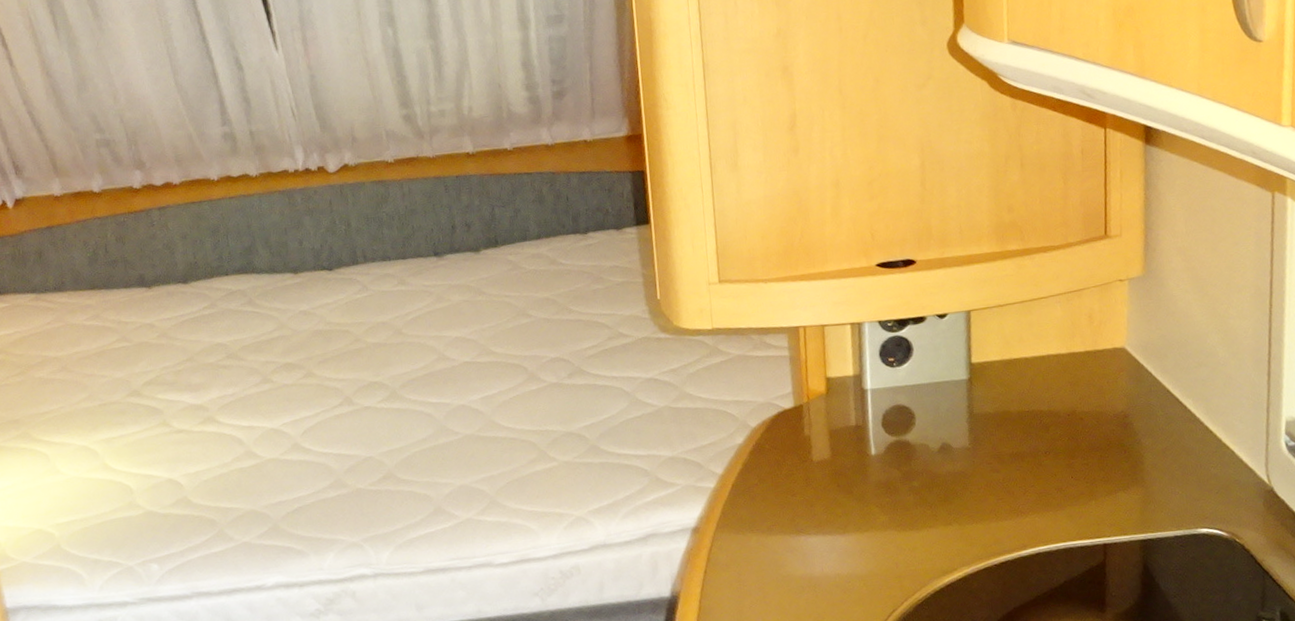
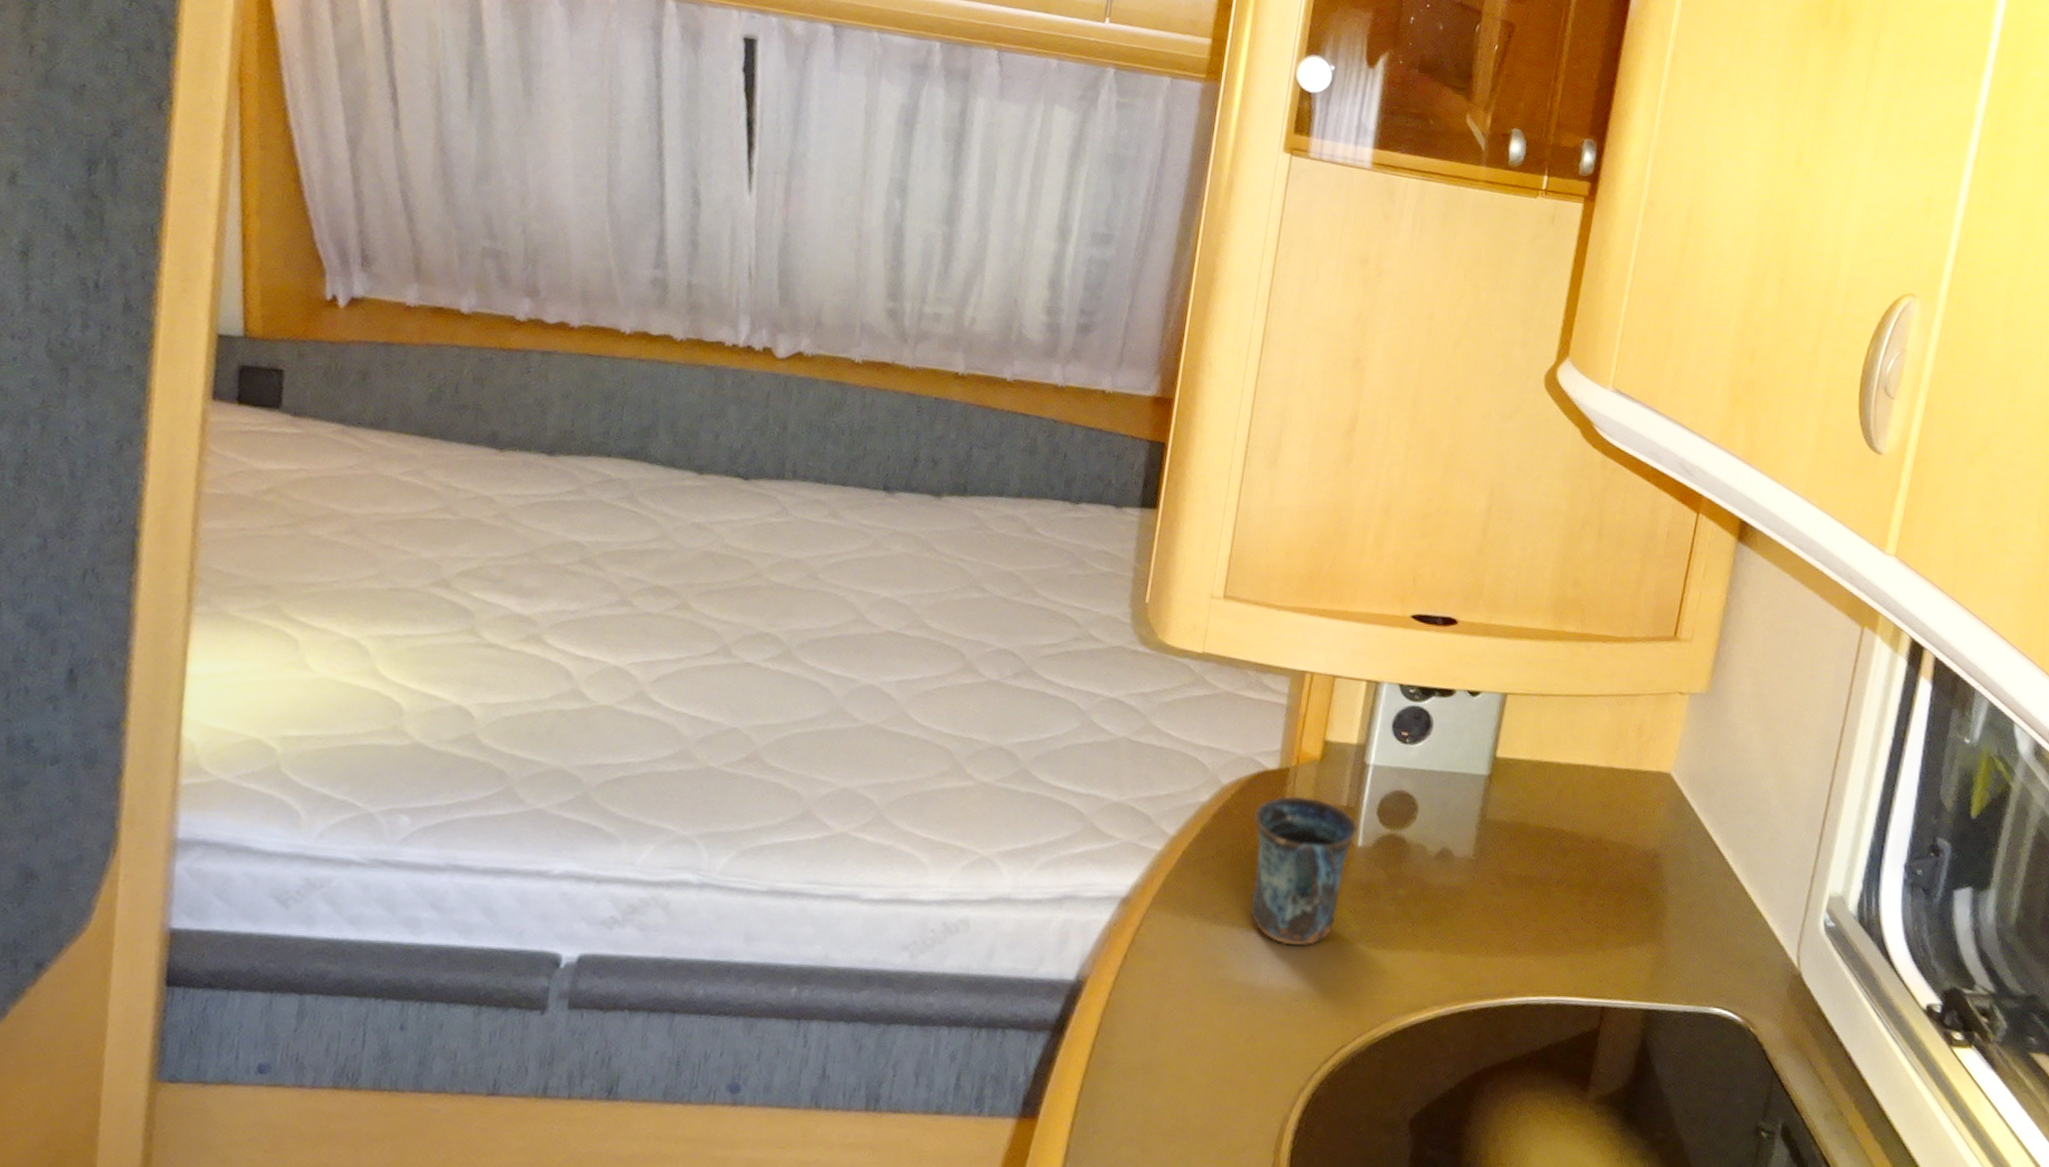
mug: none [782,424,870,542] -> present [1250,795,1358,945]

